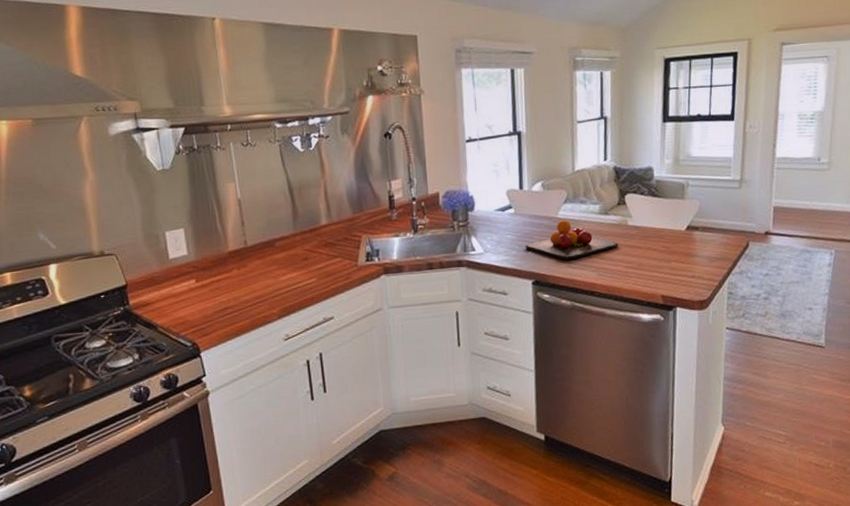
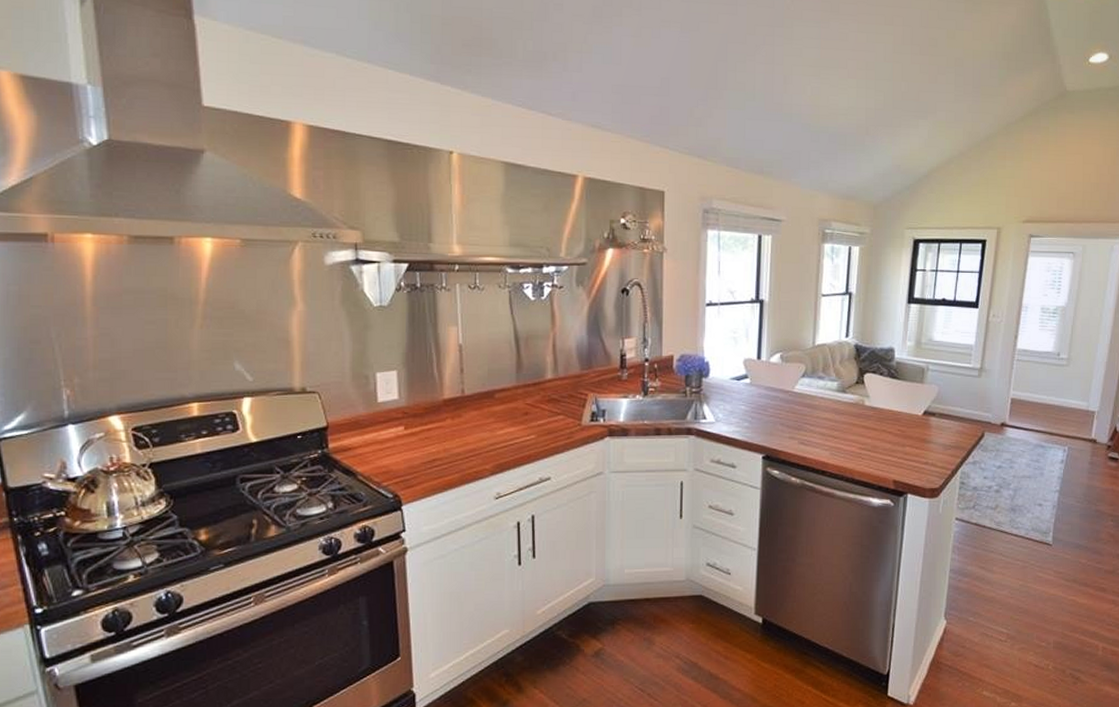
chopping board: present [525,220,619,260] -> none [758,395,854,436]

